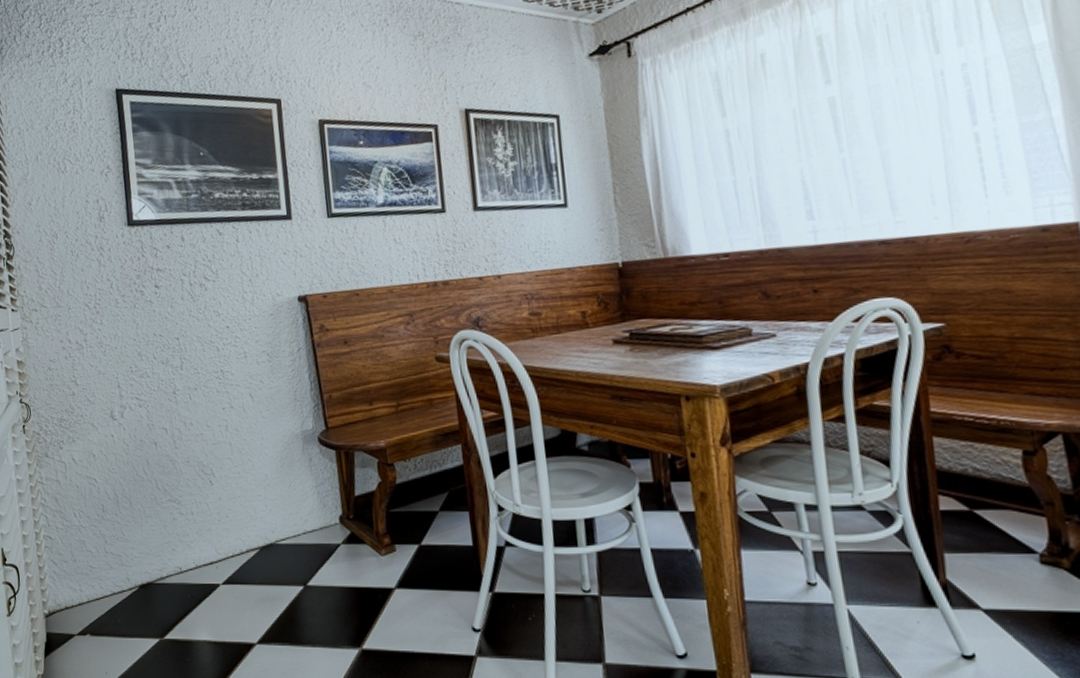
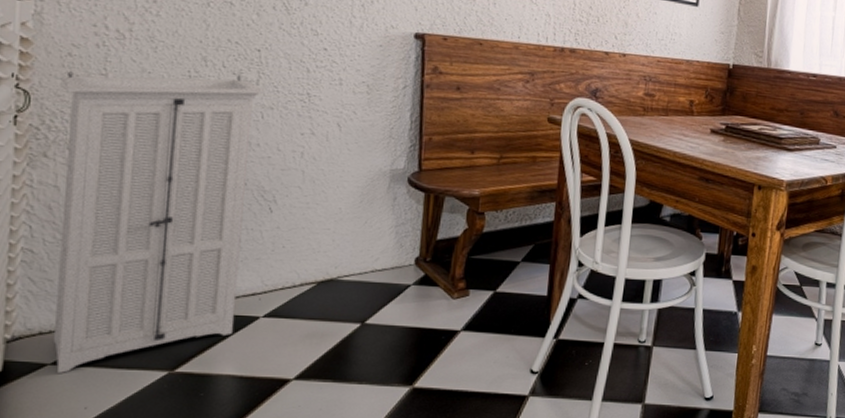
storage cabinet: none [48,363,201,642] -> present [53,71,264,373]

